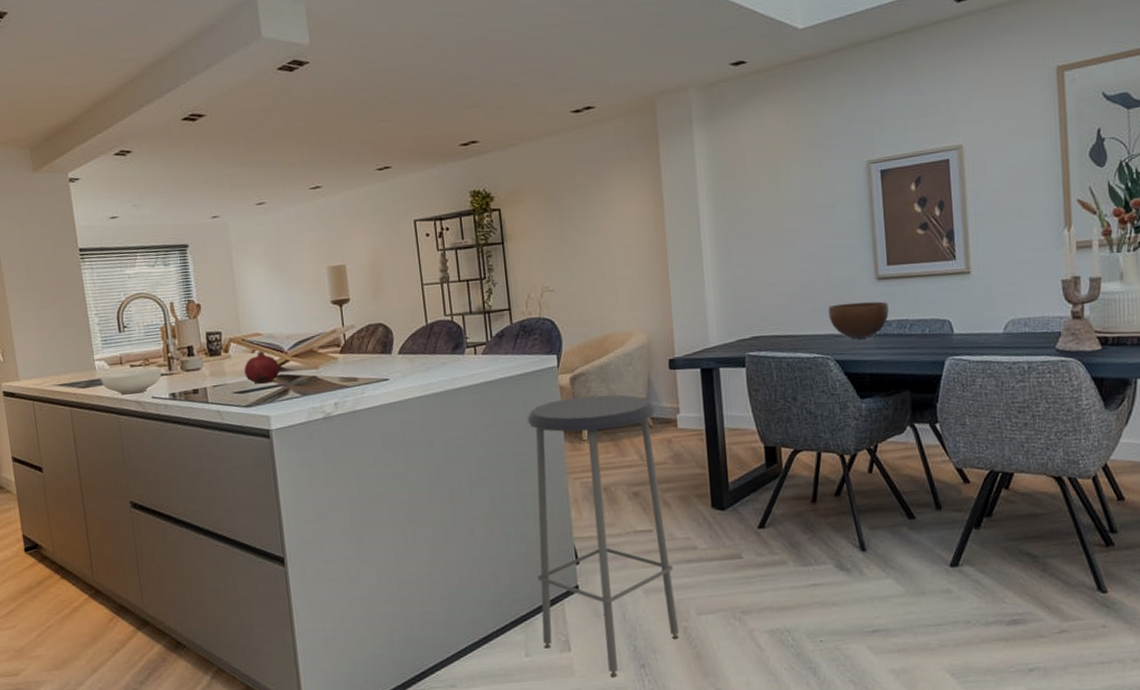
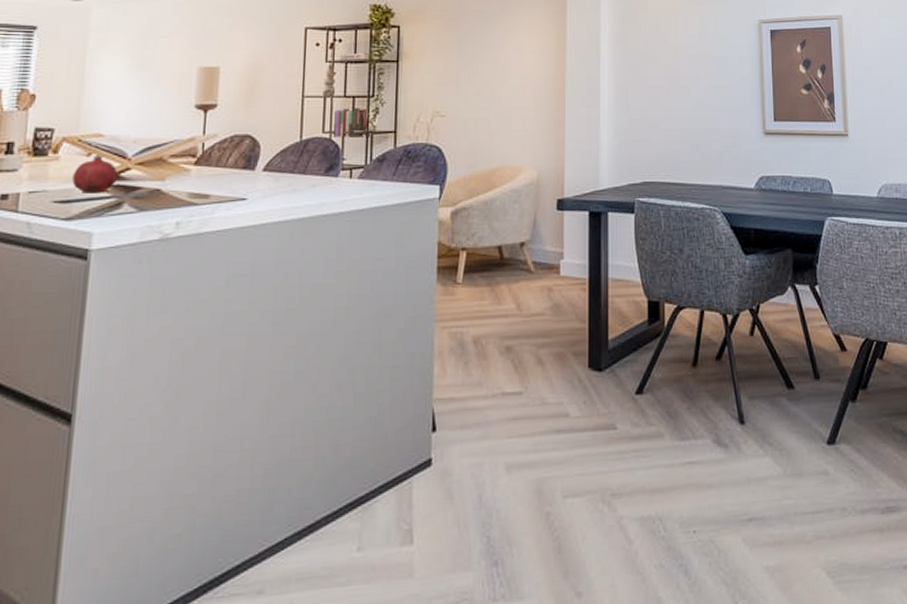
books: none [452,290,490,319] -> present [333,108,373,137]
bar stool: present [527,394,680,677] -> none [381,233,542,578]
bowl: present [828,301,889,339] -> none [717,155,774,192]

